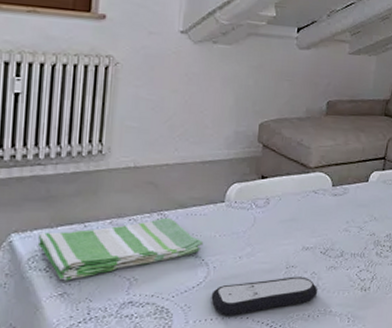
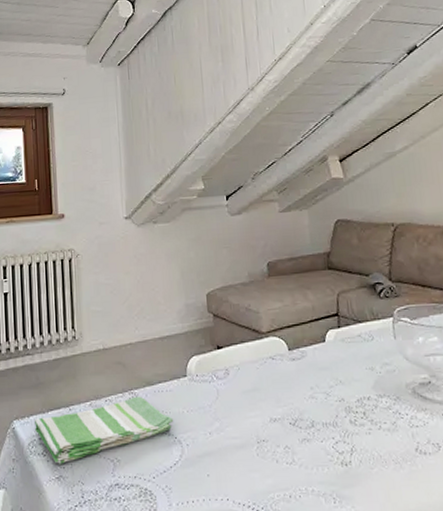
remote control: present [211,276,318,316] -> none [189,451,295,498]

